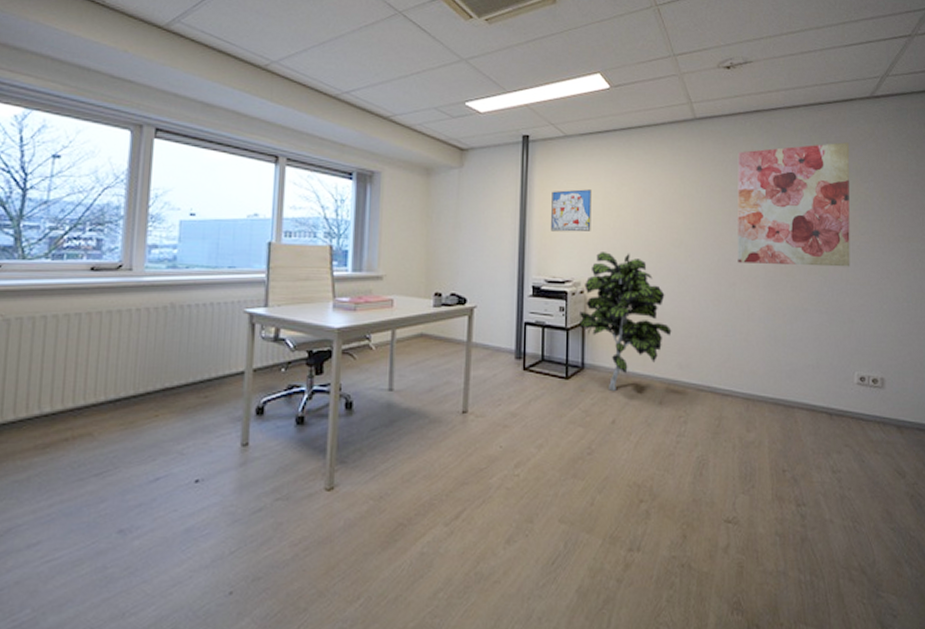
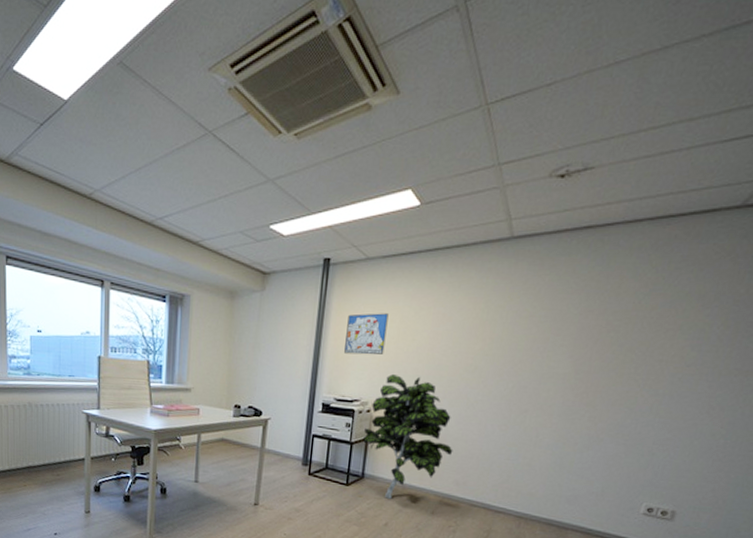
wall art: present [737,142,850,267] -> none [534,262,699,400]

